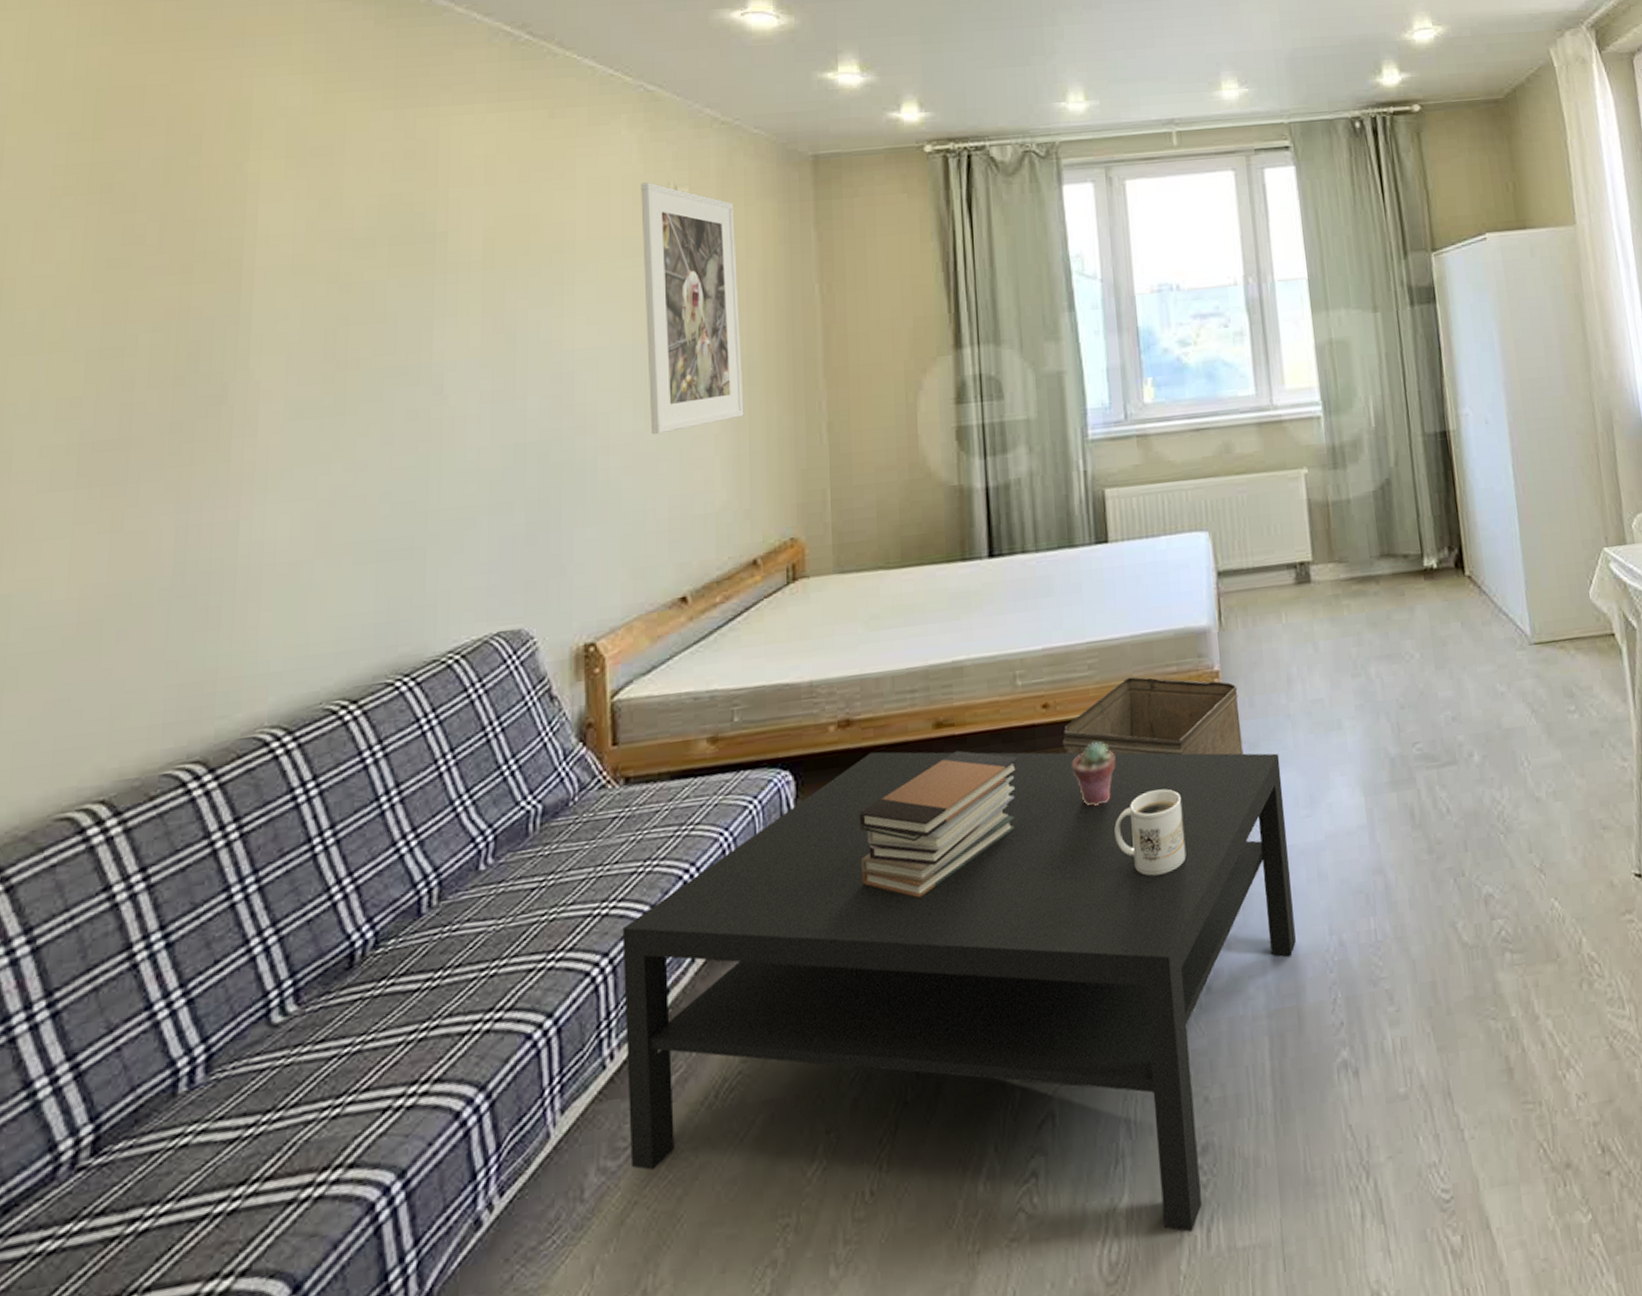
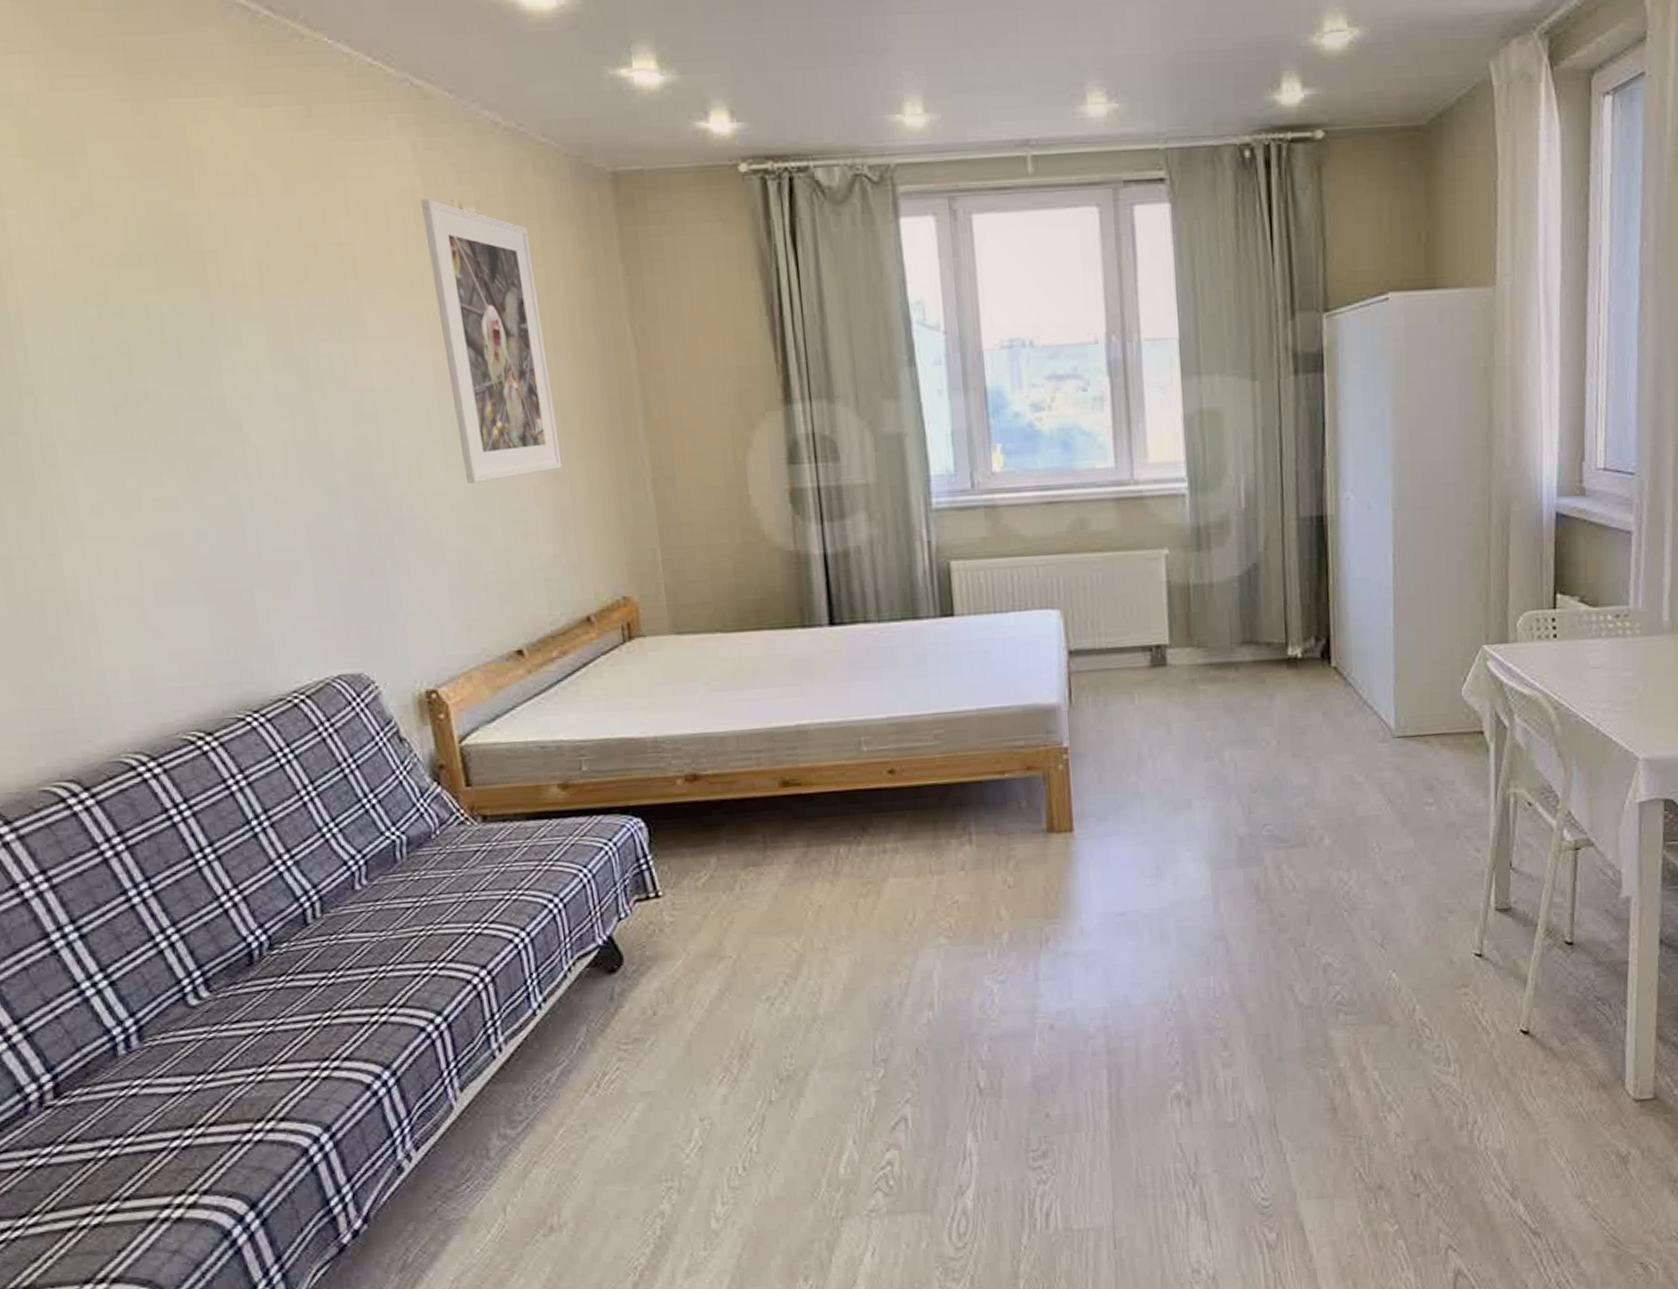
coffee table: present [622,751,1296,1232] -> none [496,805,1137,1215]
book stack: present [858,750,1020,898] -> none [711,808,868,936]
storage bin: present [1062,676,1243,756] -> none [908,748,1091,827]
potted succulent: present [1073,742,1115,806] -> none [920,807,962,865]
mug: present [1114,789,1187,876] -> none [961,853,1032,930]

